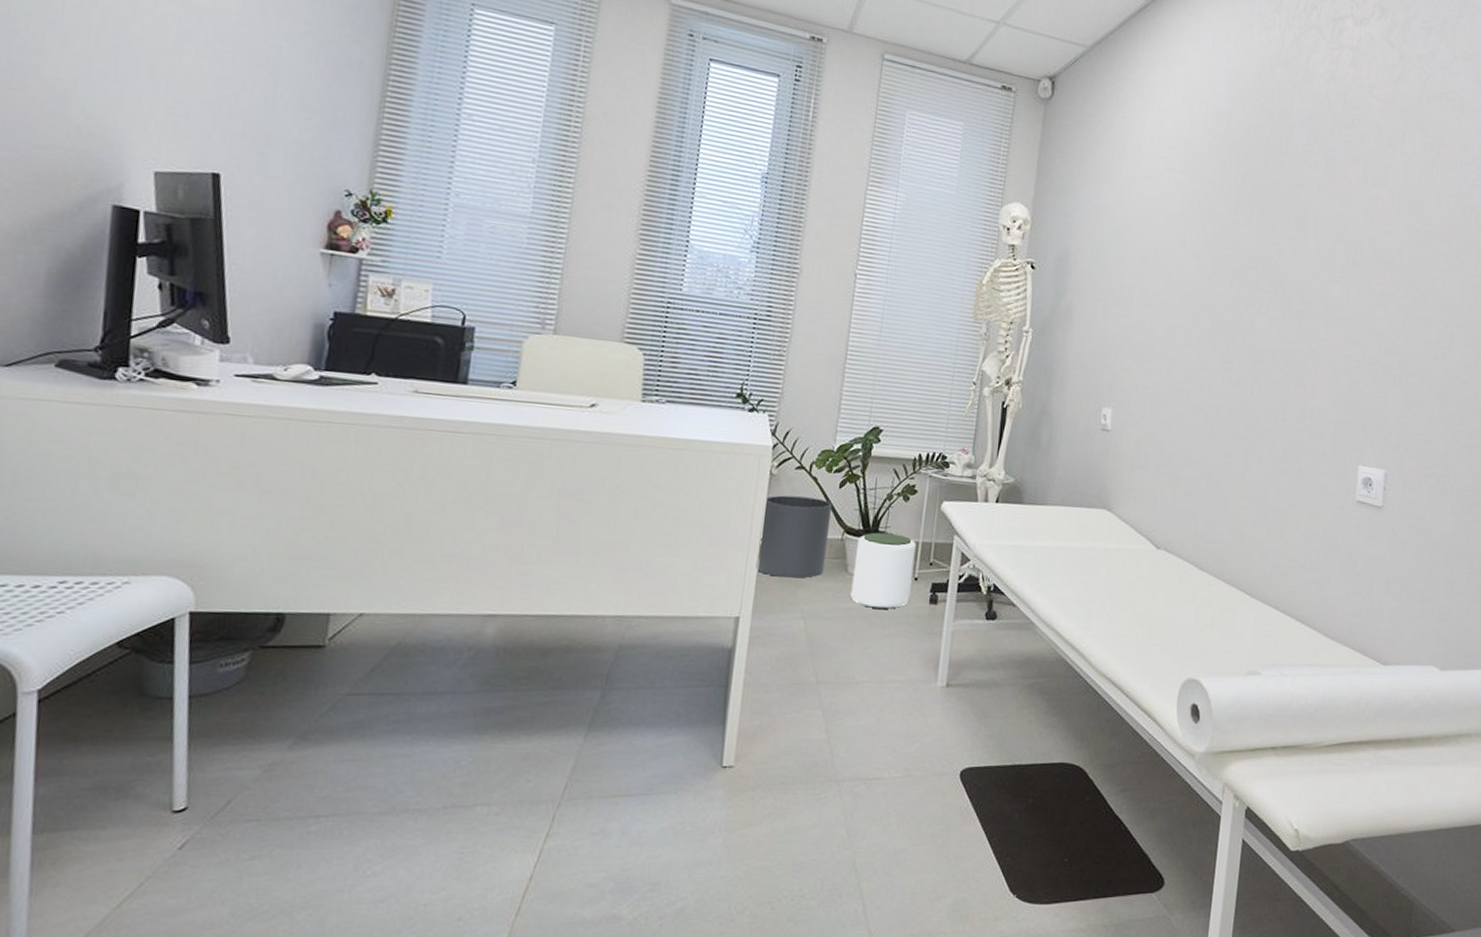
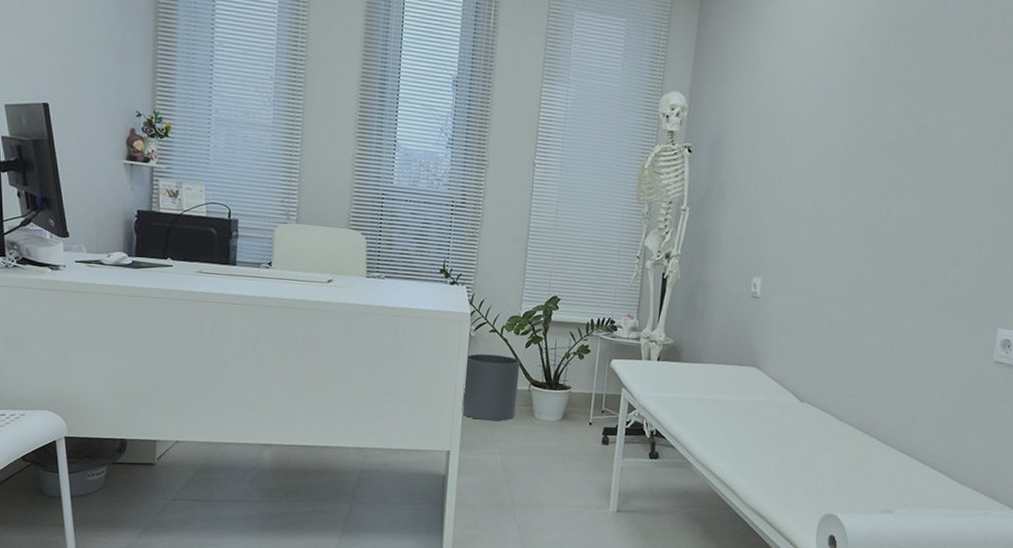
plant pot: present [850,532,916,609] -> none [537,385,590,448]

